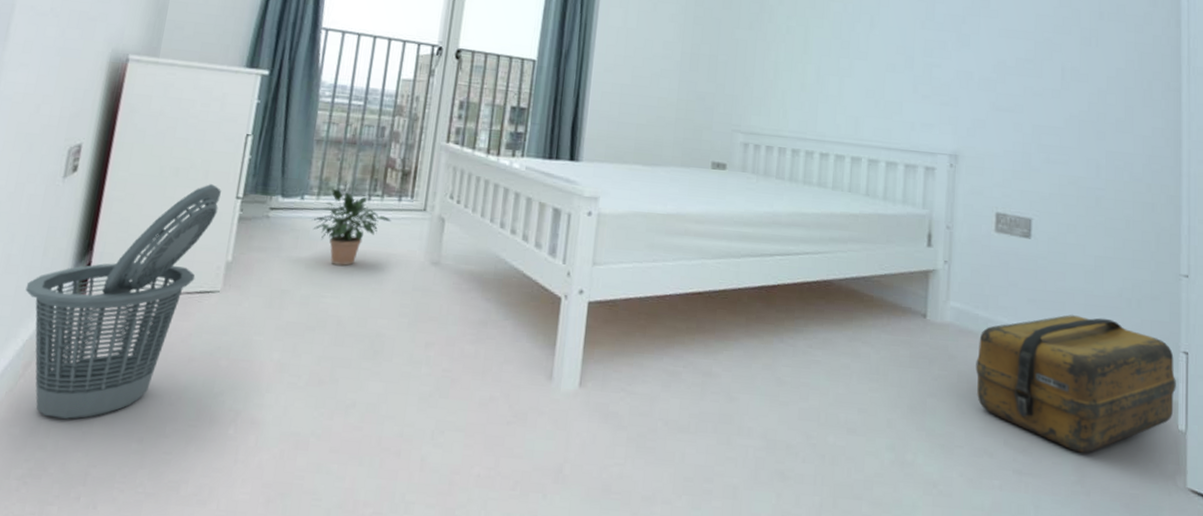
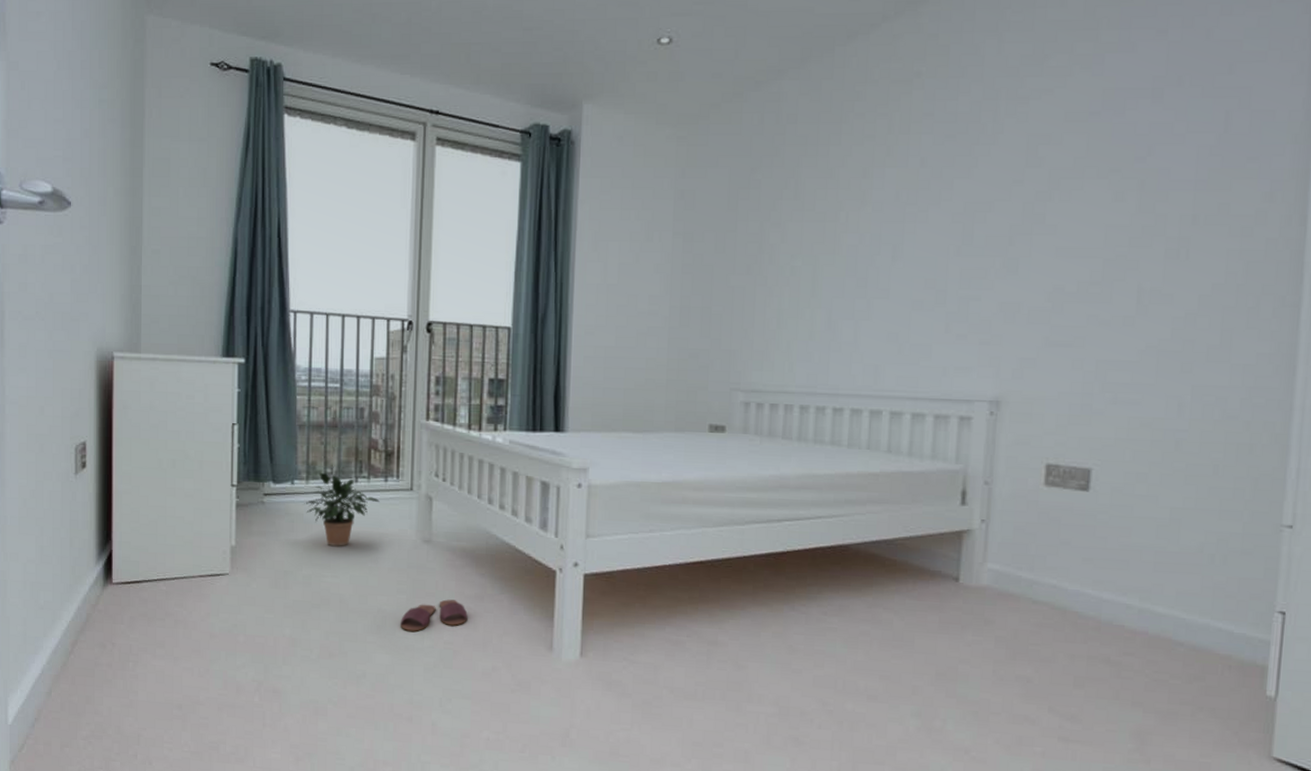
laundry basket: present [25,184,221,419] -> none [61,474,216,689]
slippers: none [398,324,470,358] -> present [401,599,468,632]
suitcase: present [975,315,1176,453] -> none [1016,574,1267,720]

